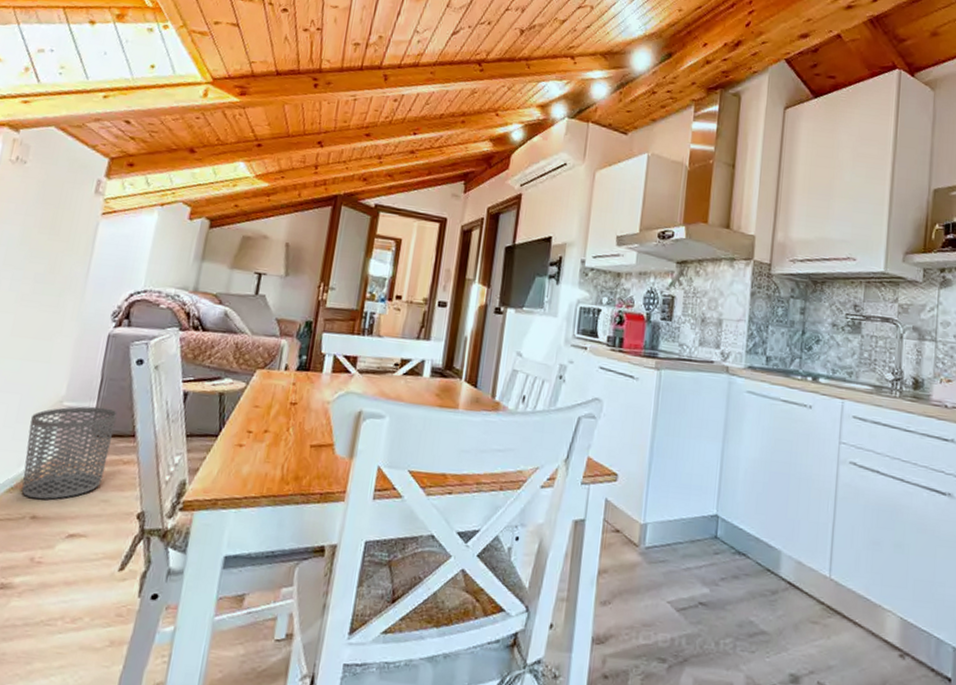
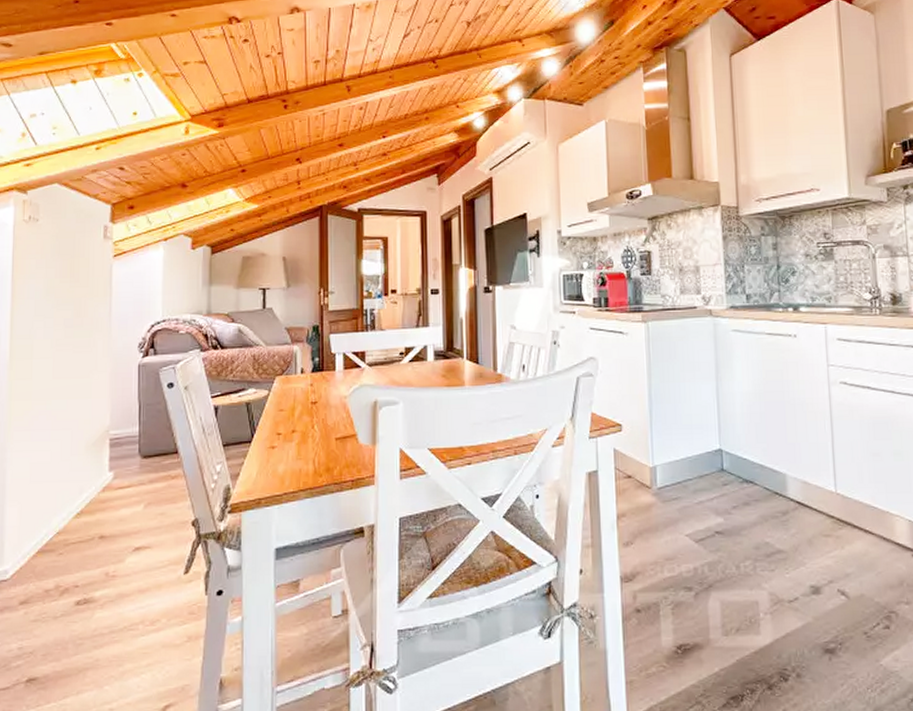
waste bin: present [21,406,118,500] -> none [84,431,159,521]

